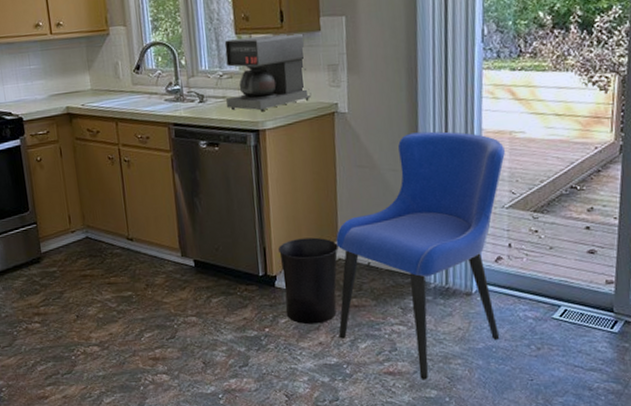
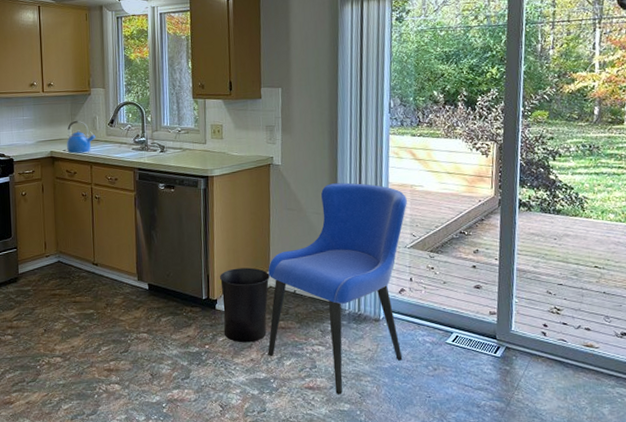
kettle: none [84,67,120,109] -> present [66,120,96,154]
coffee maker: present [224,33,312,112] -> none [183,99,252,162]

